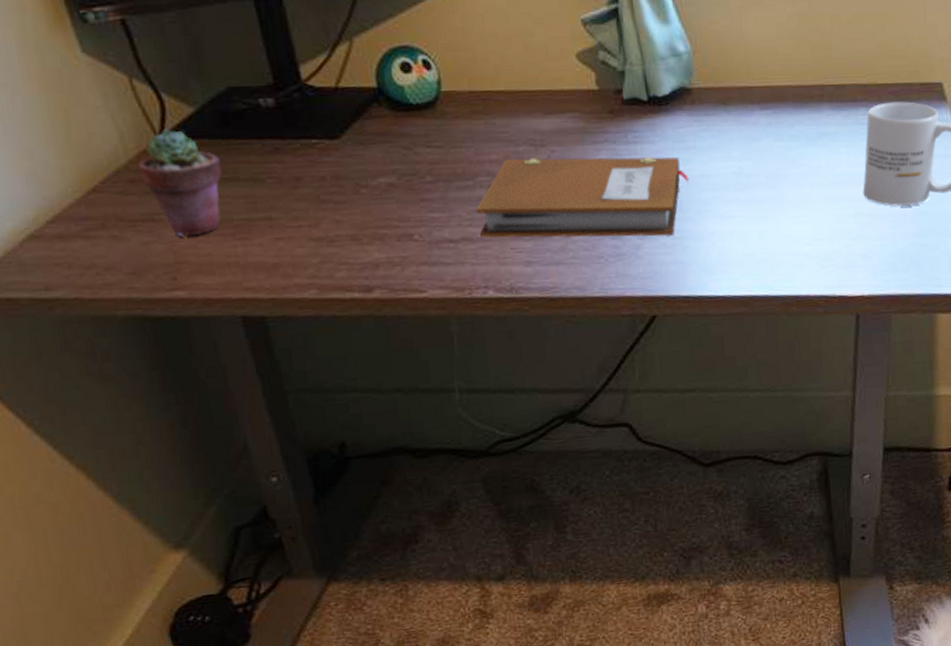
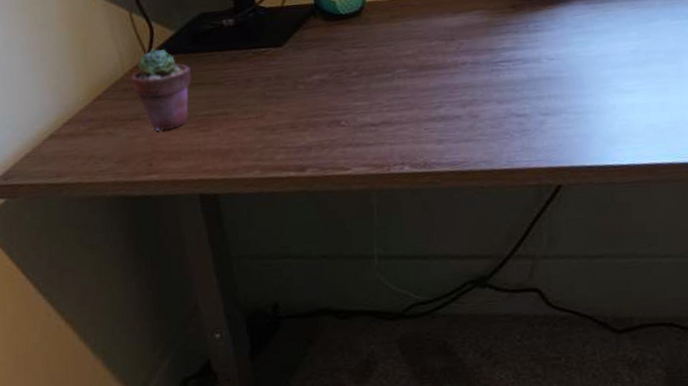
notebook: present [476,157,689,238] -> none [394,41,589,121]

